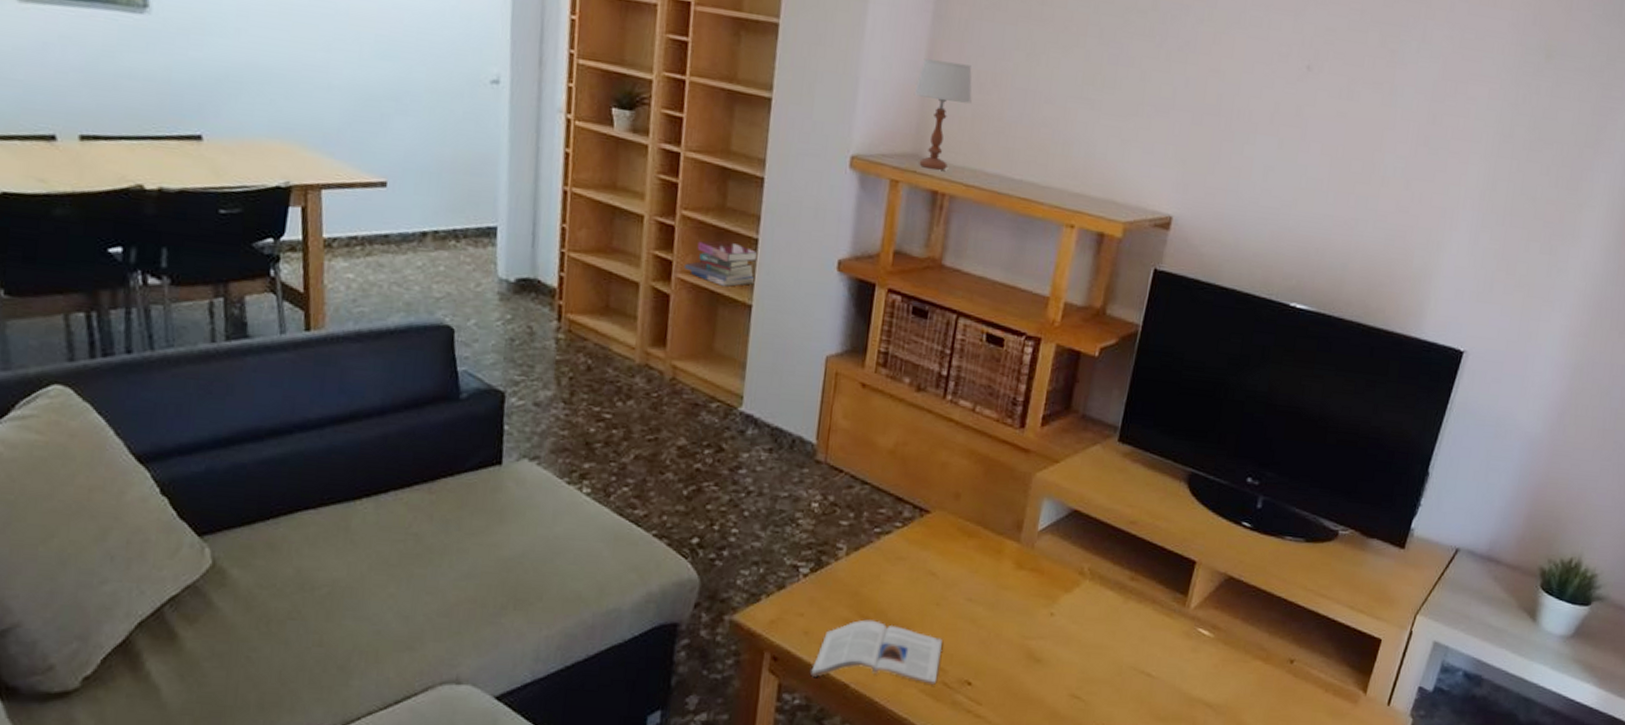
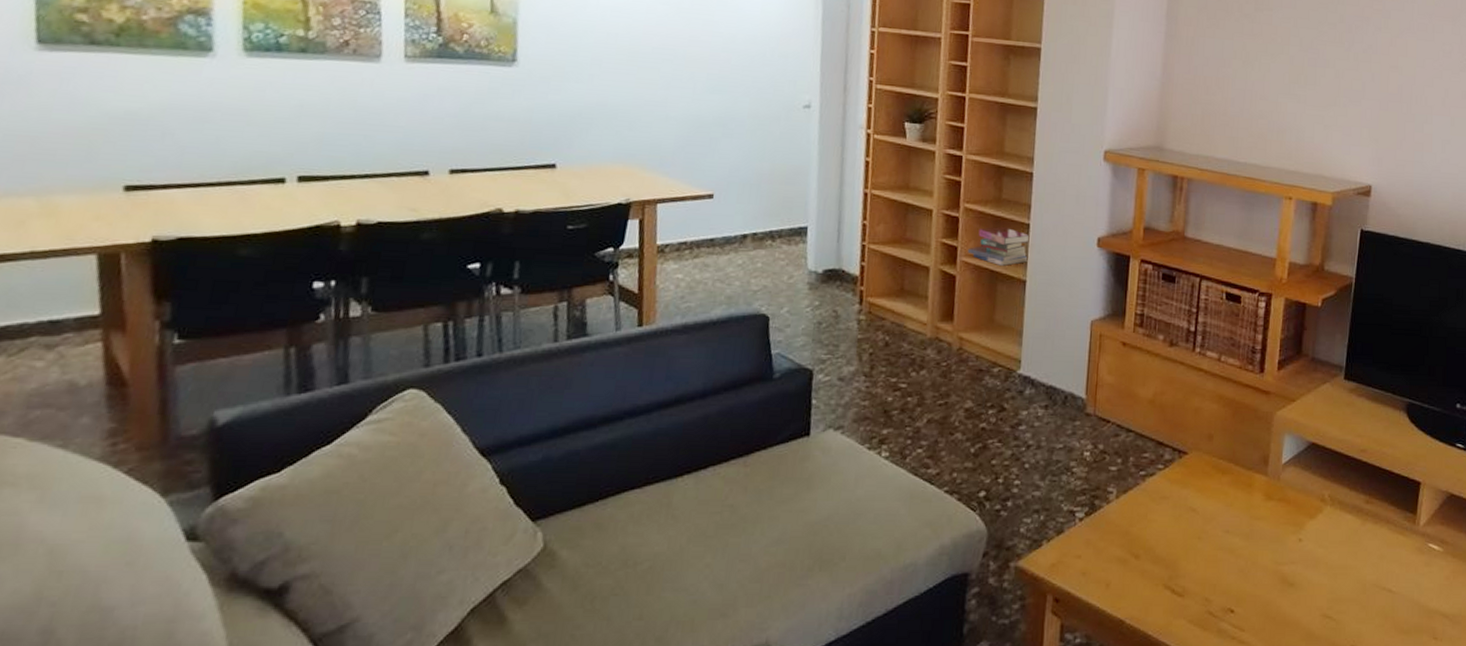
magazine: present [811,619,943,685] -> none [1089,557,1206,617]
table lamp: present [913,58,972,171] -> none [1153,69,1201,159]

